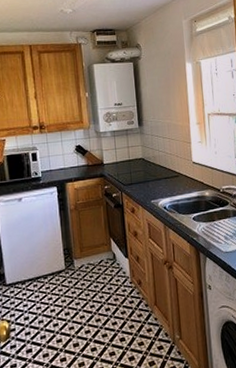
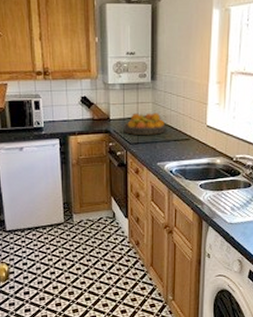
fruit bowl: none [116,154,156,177] -> present [123,113,166,135]

